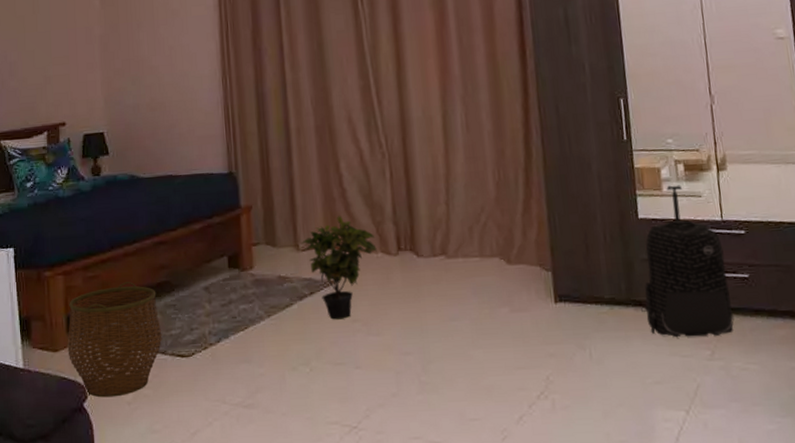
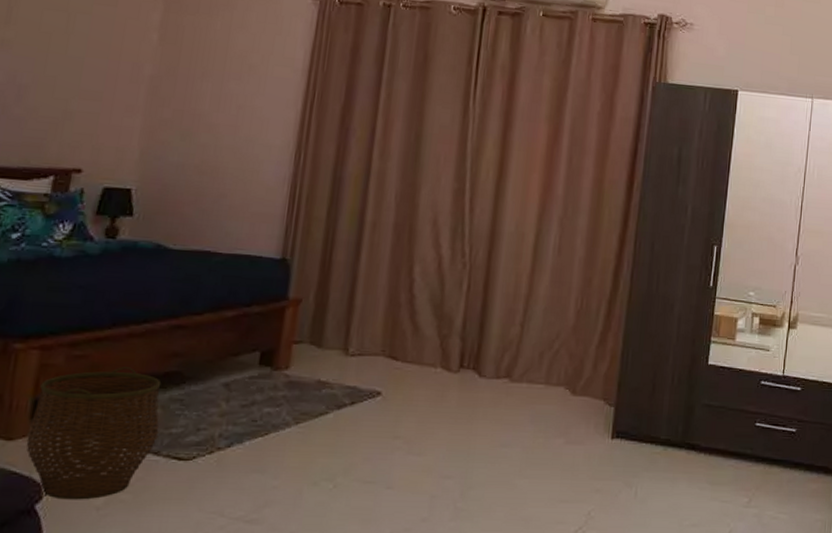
potted plant: present [302,216,377,320] -> none [353,323,437,435]
suitcase: present [641,185,734,338] -> none [693,336,779,484]

